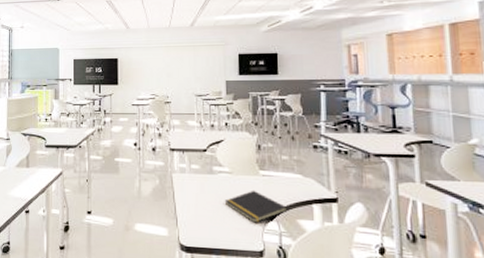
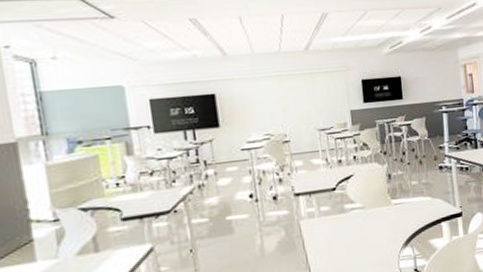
notepad: present [224,190,288,223] -> none [359,220,420,253]

